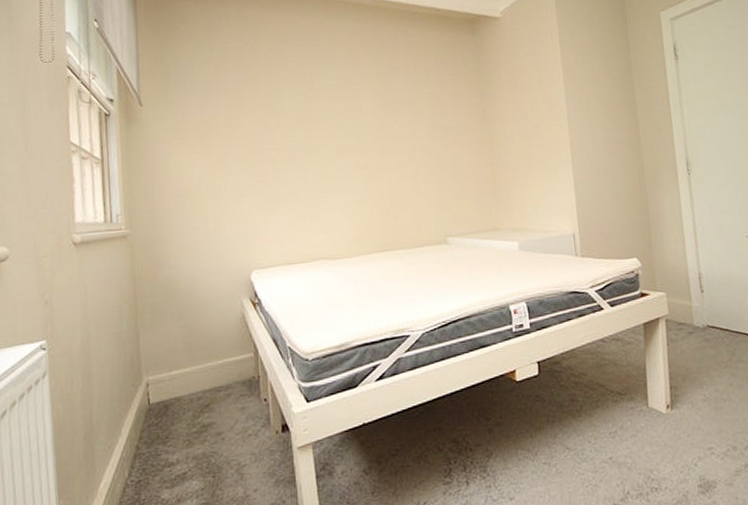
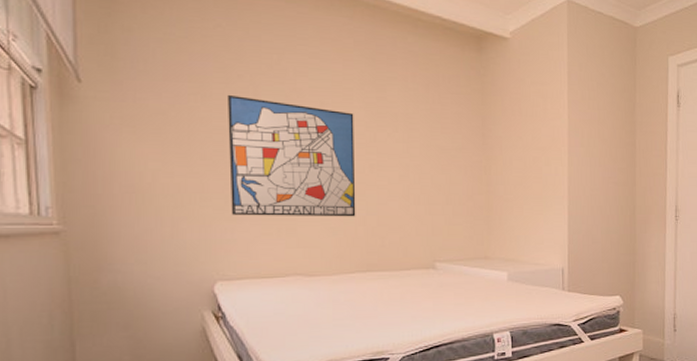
wall art: none [257,101,371,208] -> present [228,94,356,217]

